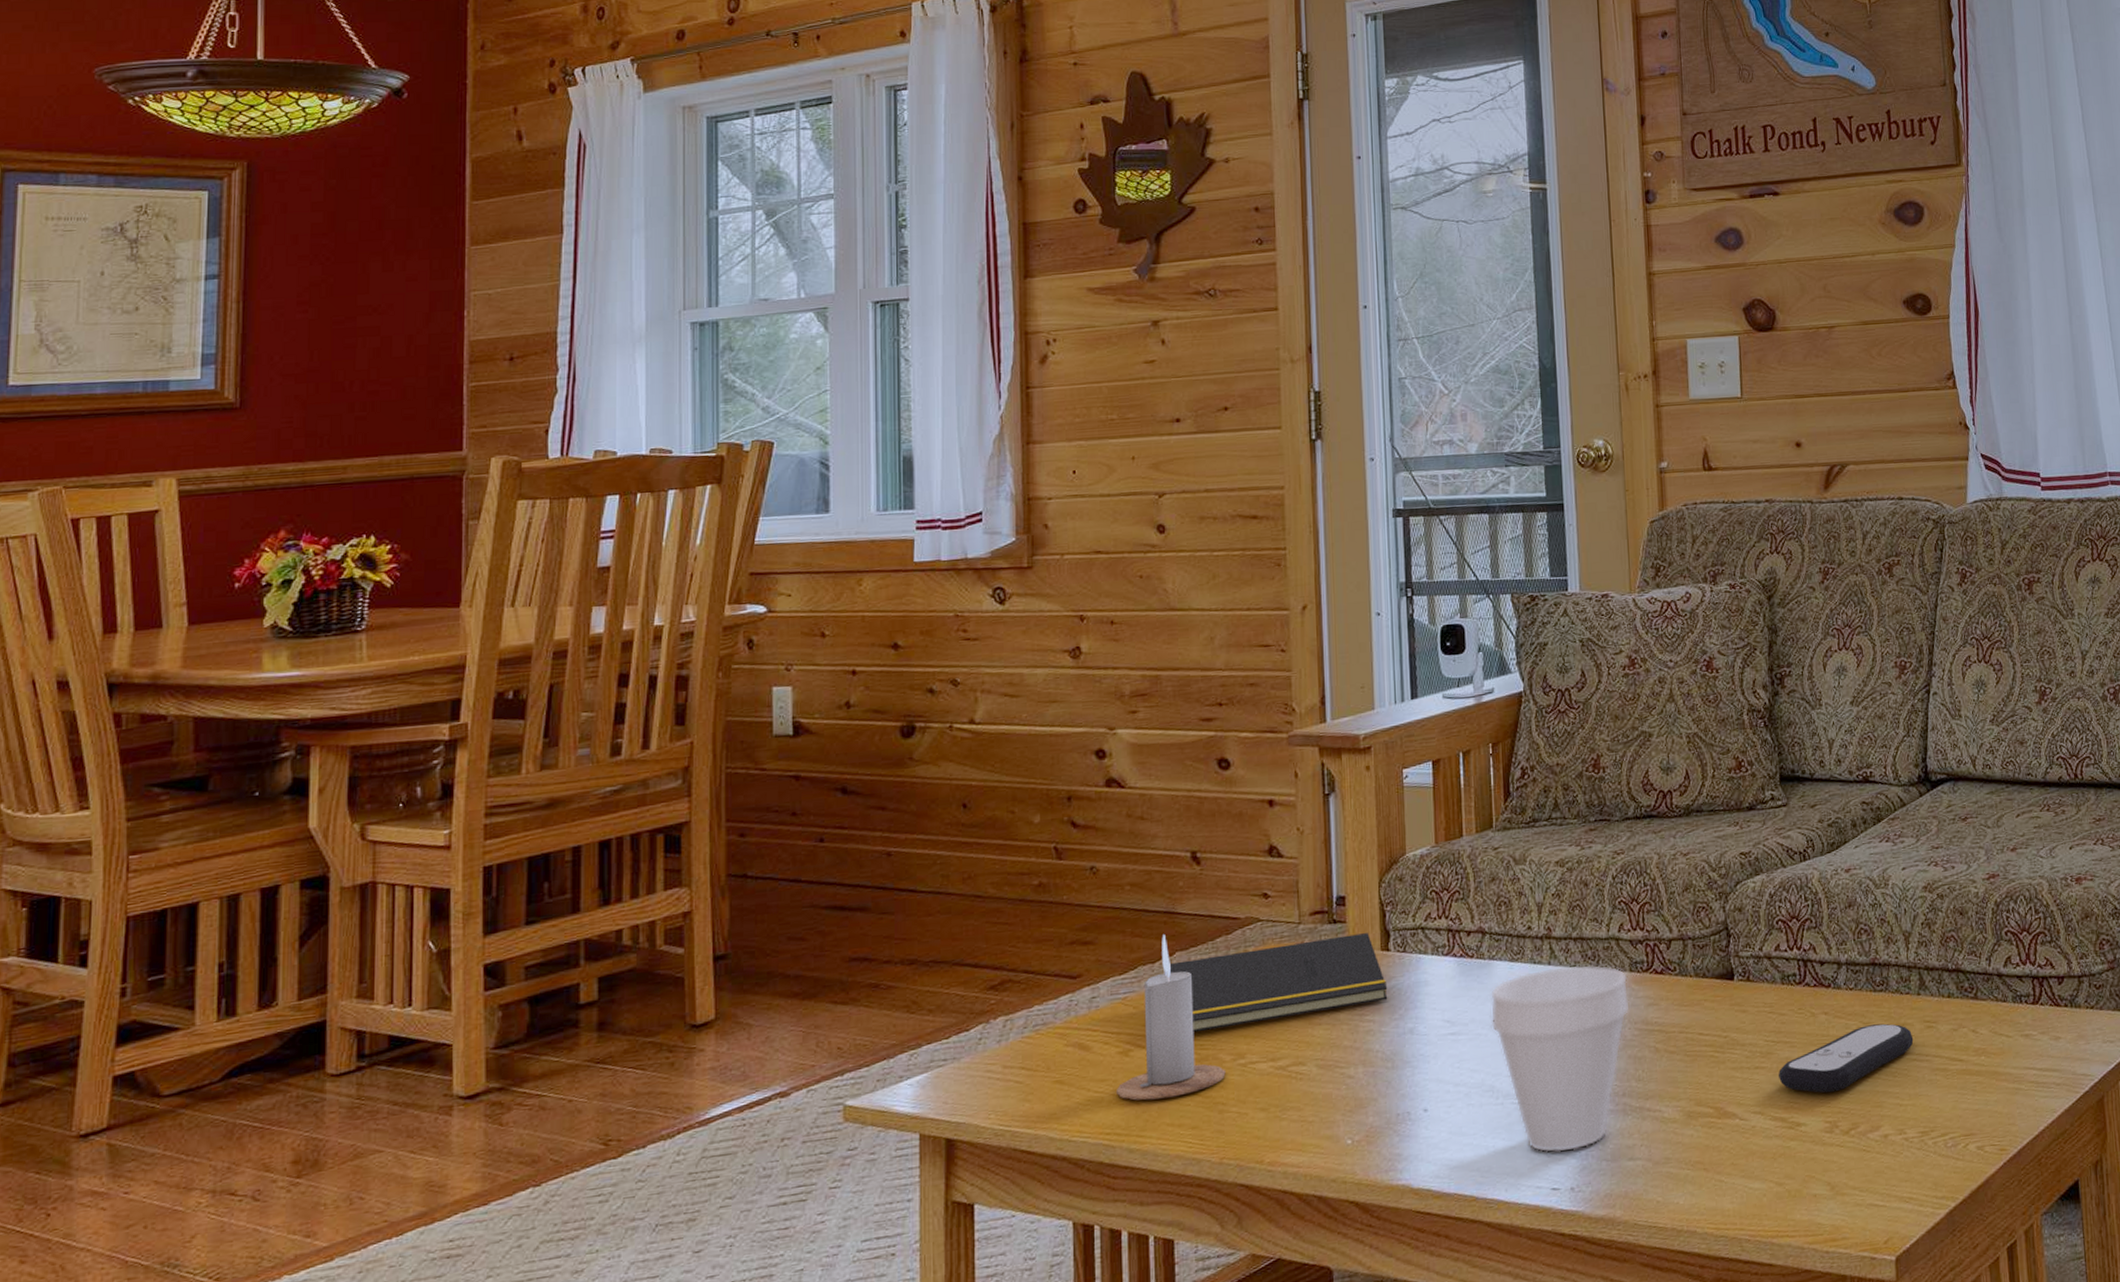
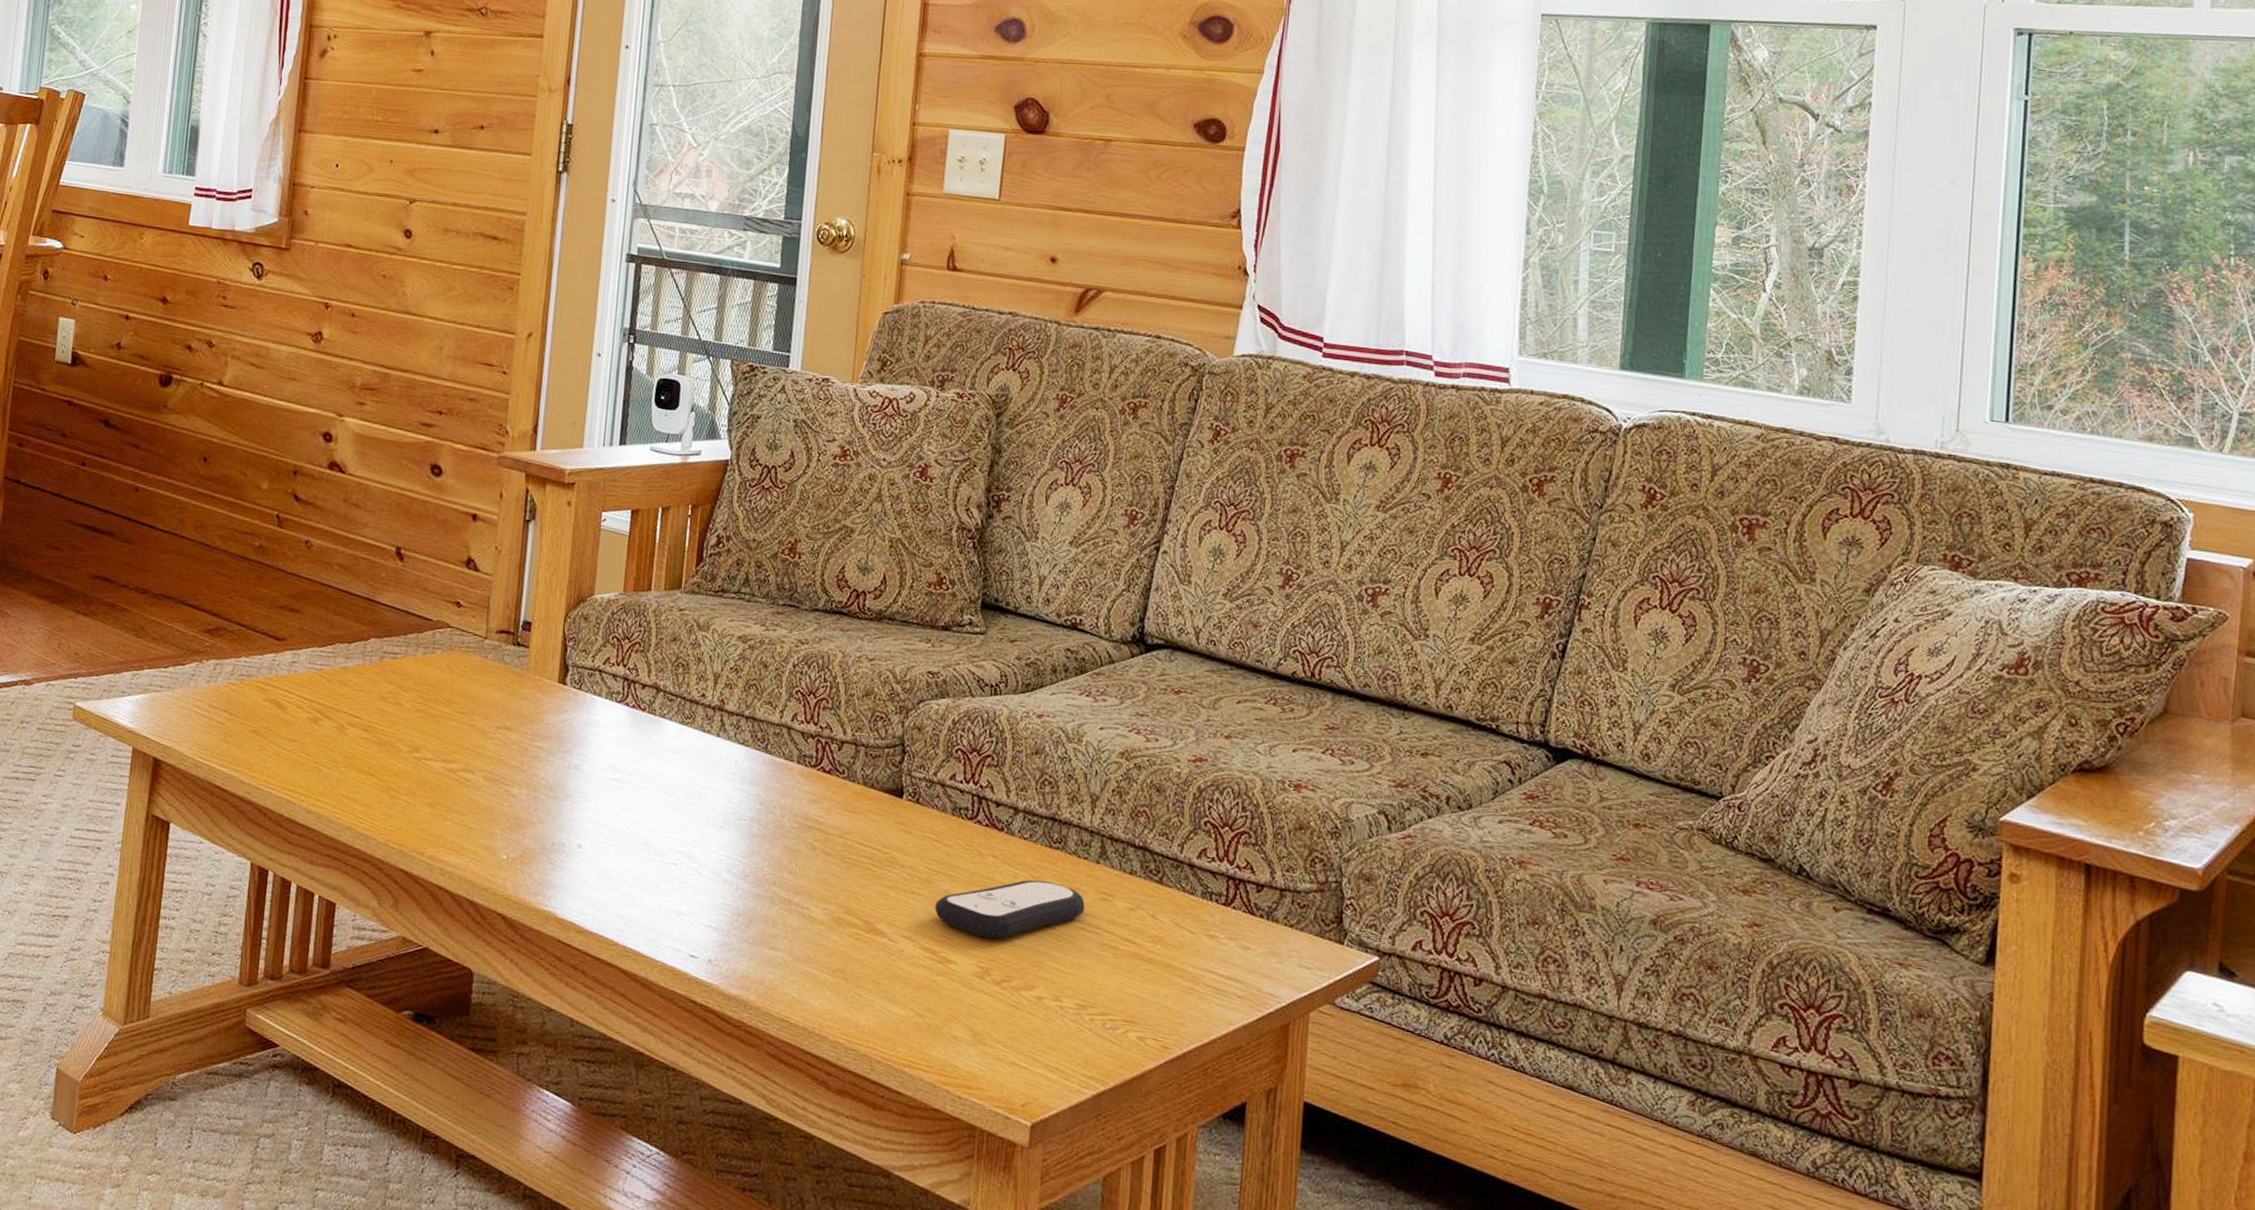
candle: present [1117,934,1226,1101] -> none [303,619,401,773]
notepad: present [1165,933,1388,1033] -> none [359,647,560,732]
cup: present [1490,964,1630,1153] -> none [653,738,795,925]

